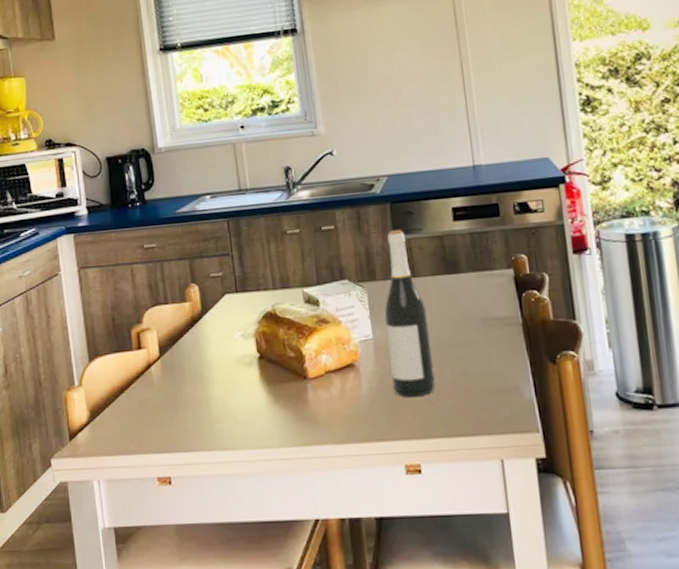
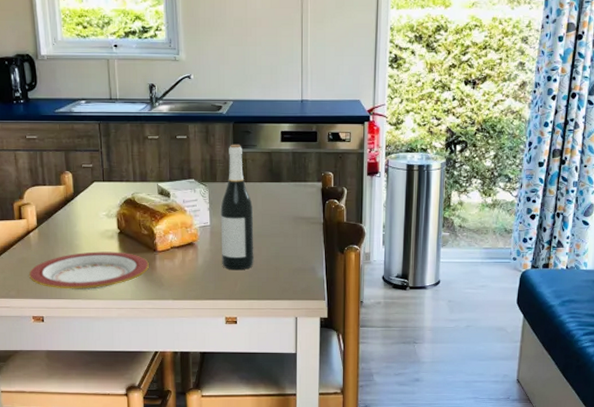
plate: none [151,382,300,438] -> present [28,251,149,291]

